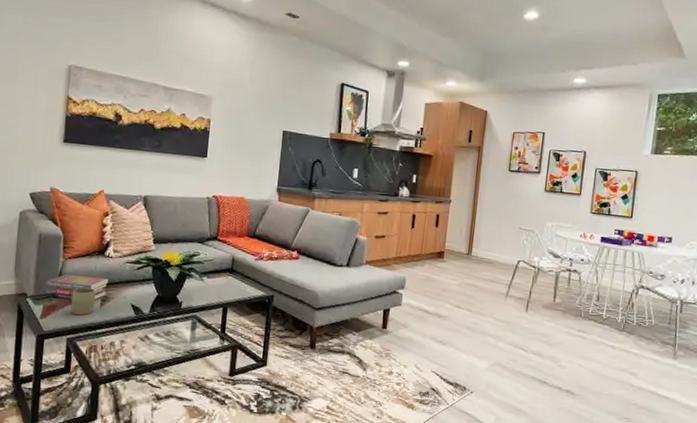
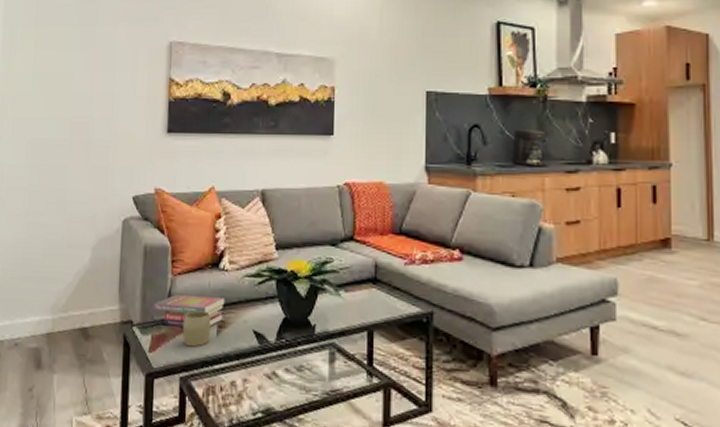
coffee maker: none [342,166,368,196] -> present [512,130,547,167]

